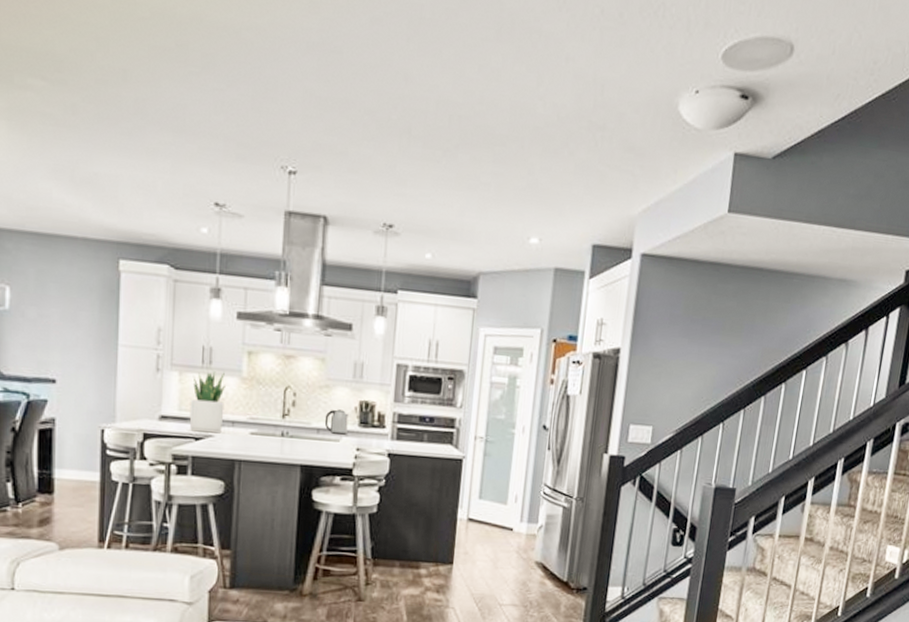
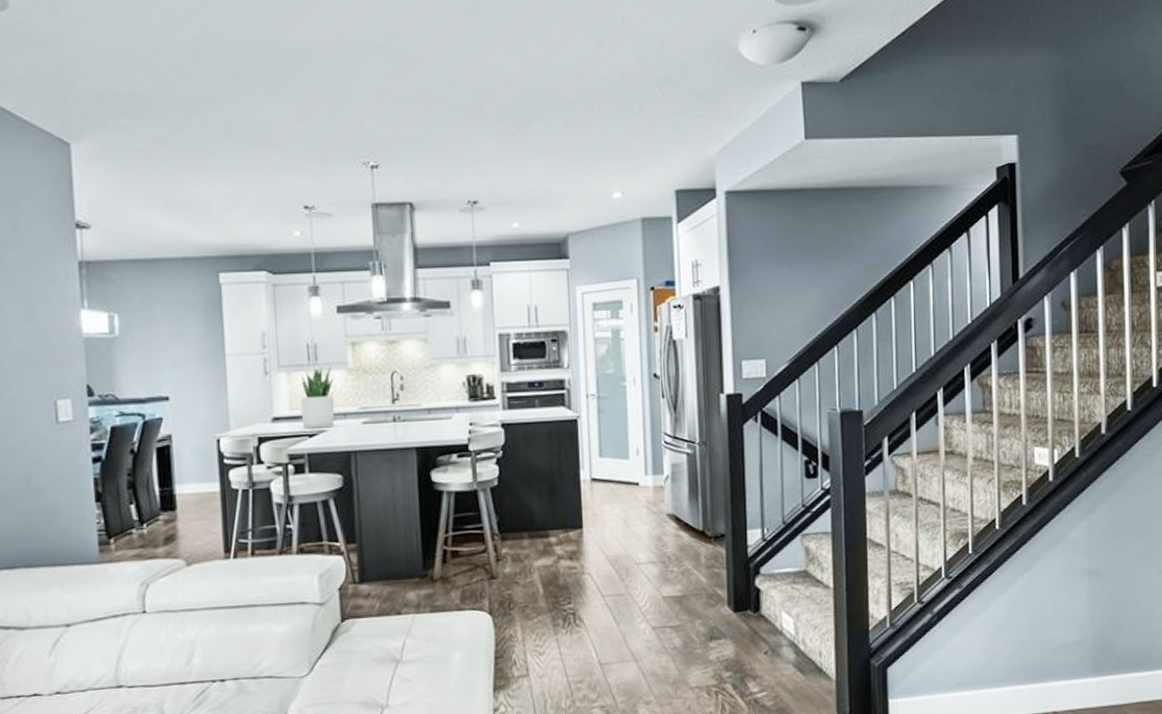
kettle: present [324,409,349,436] -> none [434,387,458,413]

